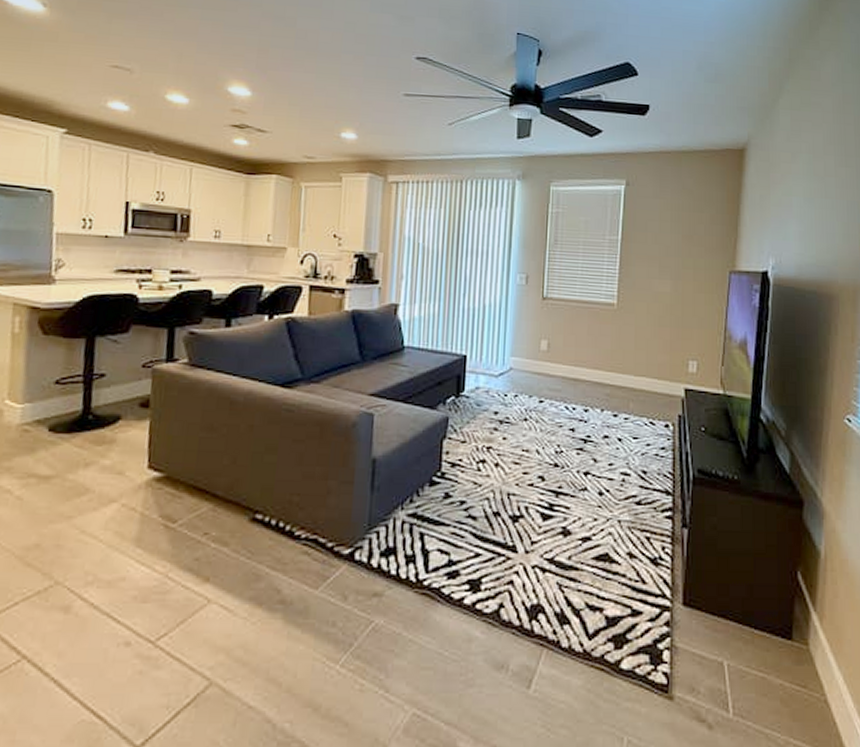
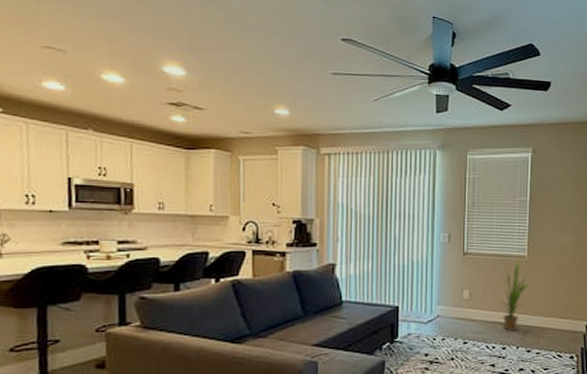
house plant: none [579,308,619,390] -> present [495,260,529,331]

